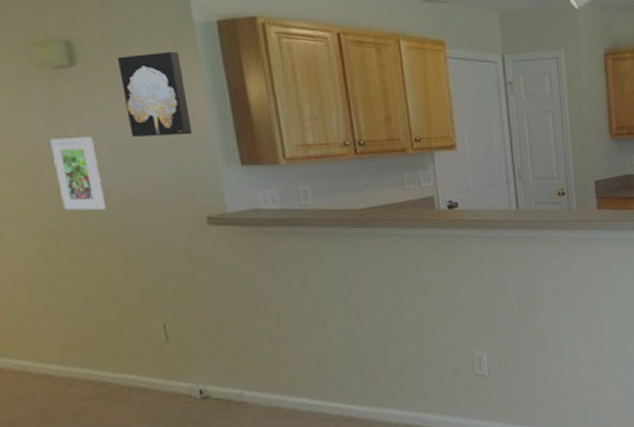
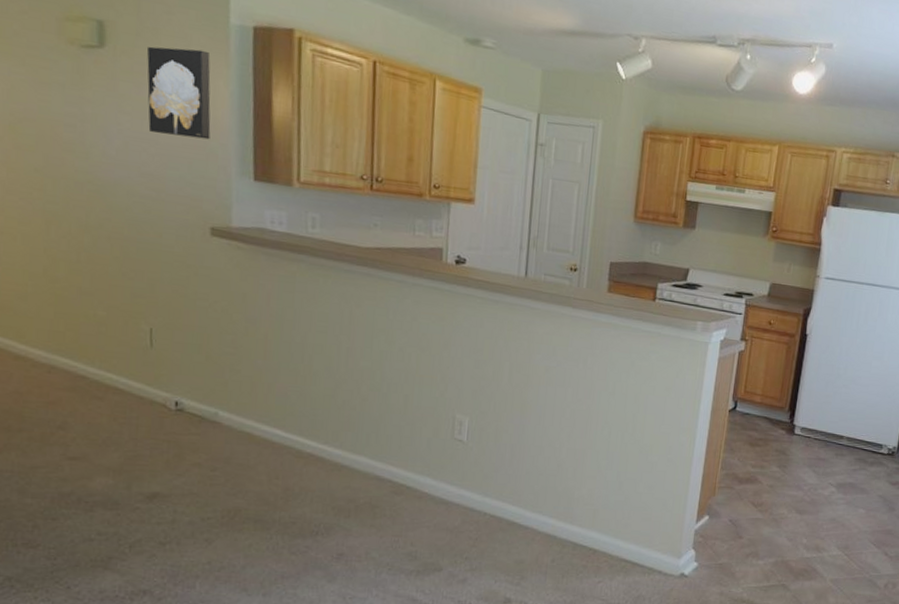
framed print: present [50,137,106,211] -> none [67,119,112,202]

